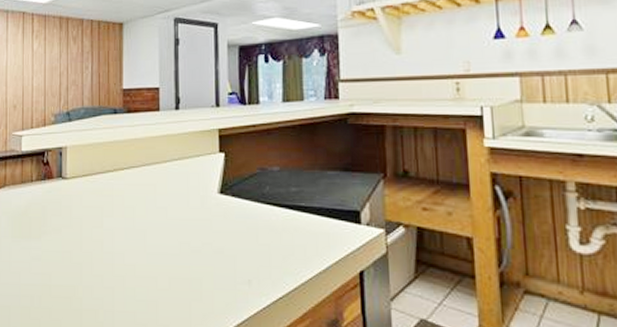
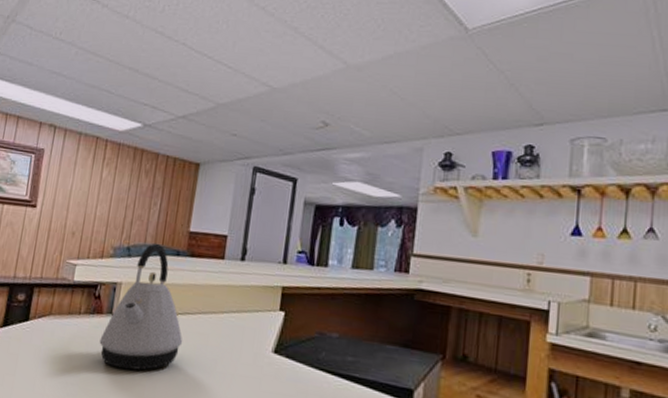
kettle: none [54,104,132,228] -> present [99,243,183,371]

